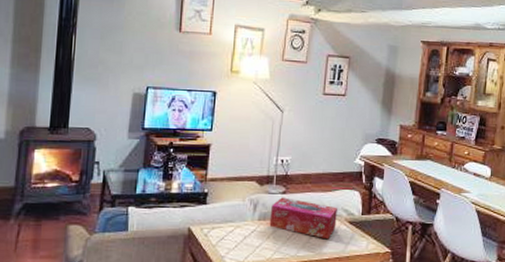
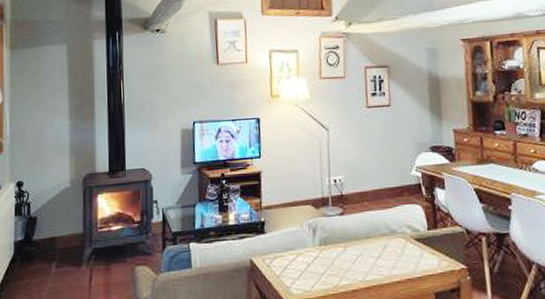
tissue box: present [269,197,337,238] -> none [330,218,403,259]

